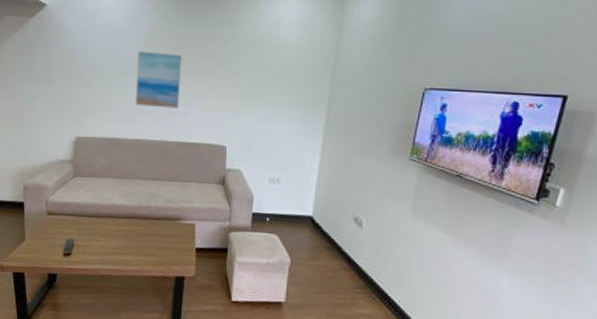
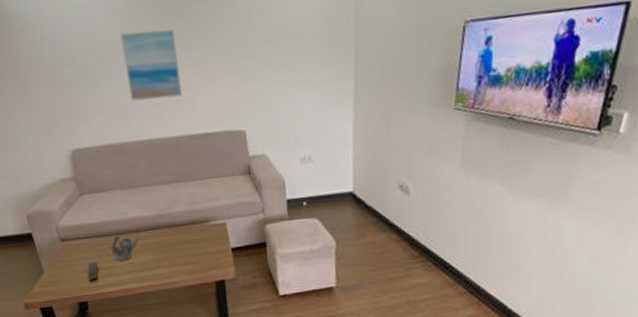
teapot: none [89,218,118,242] -> present [110,234,141,261]

